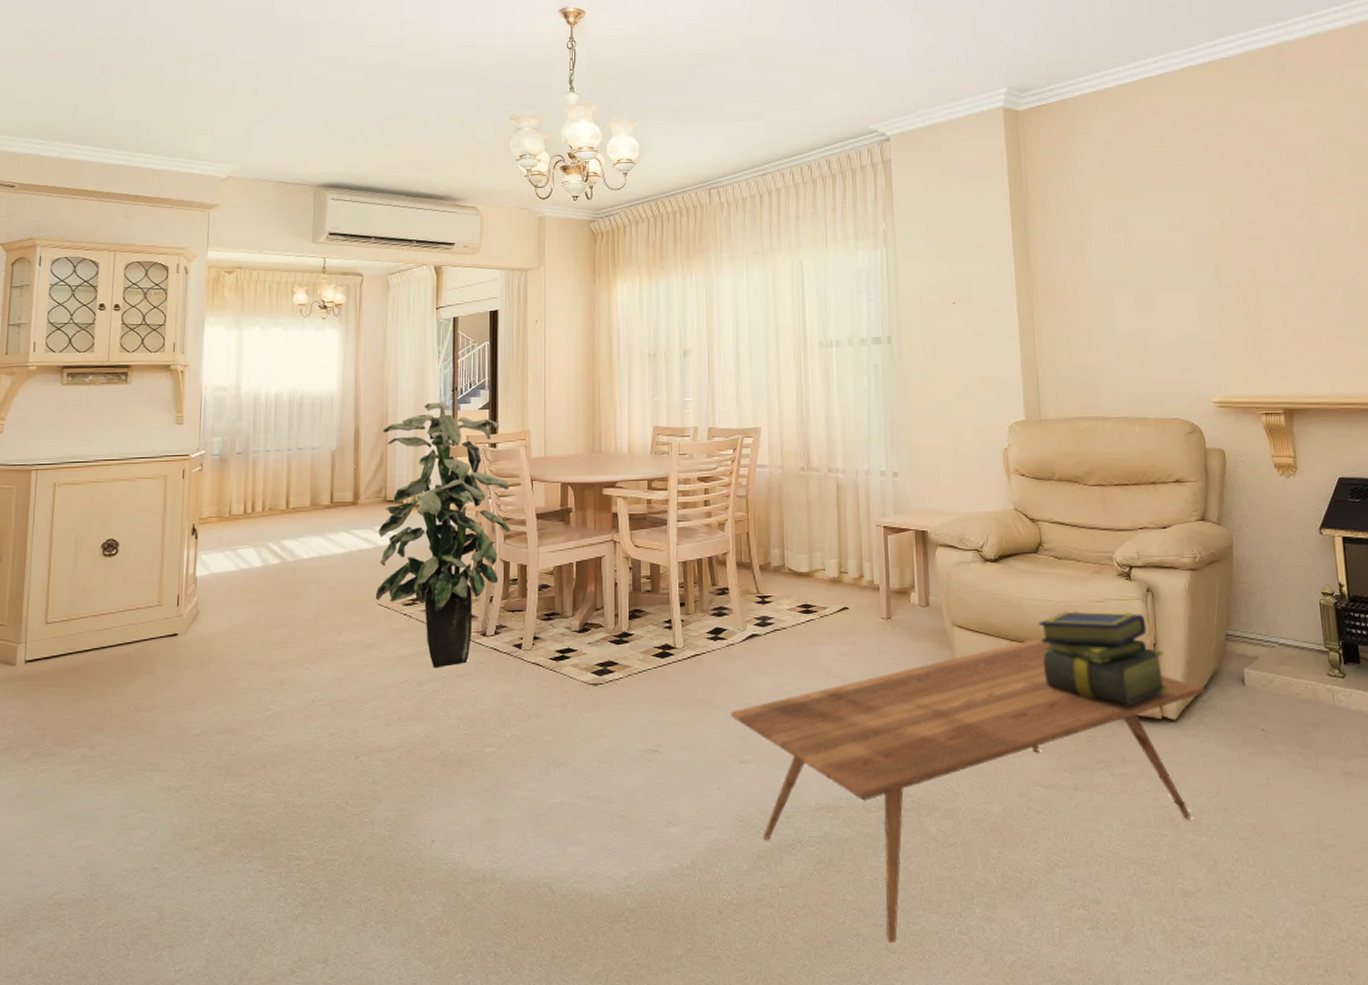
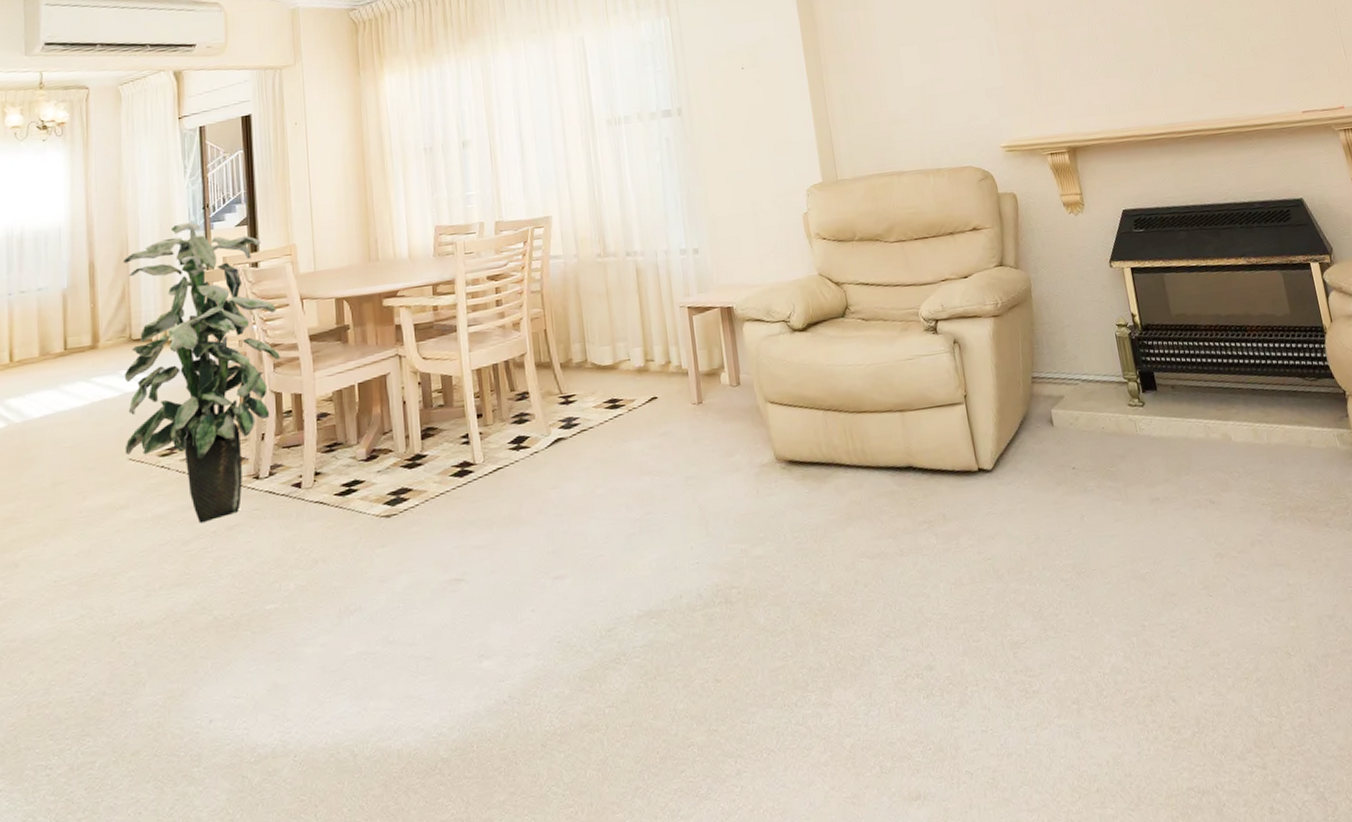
coffee table: present [730,638,1205,944] -> none [540,404,1017,748]
stack of books: present [1039,611,1169,705] -> none [851,367,983,461]

